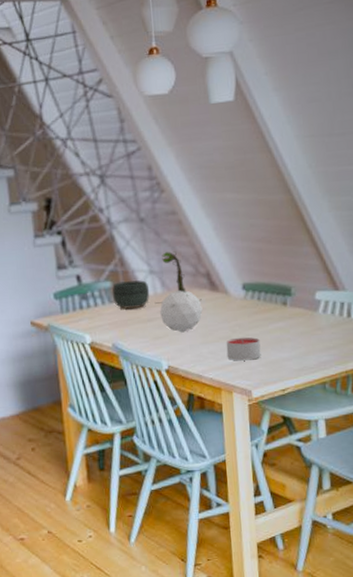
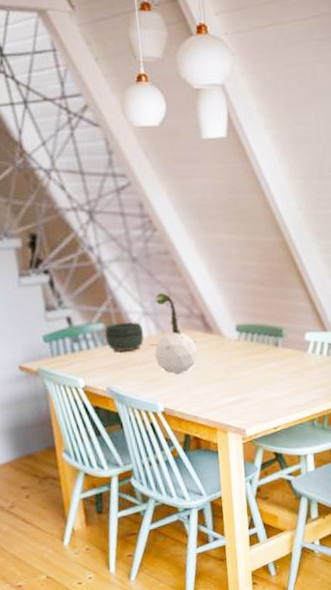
candle: present [226,337,261,361] -> none [220,377,255,401]

